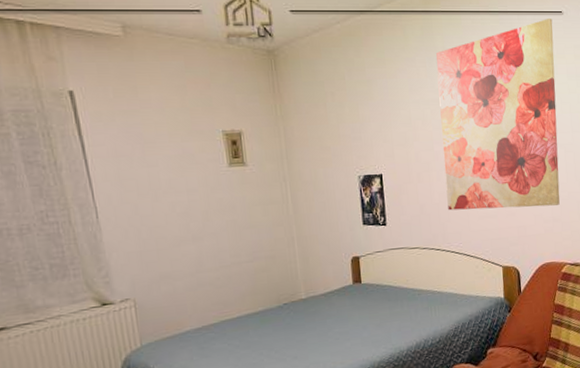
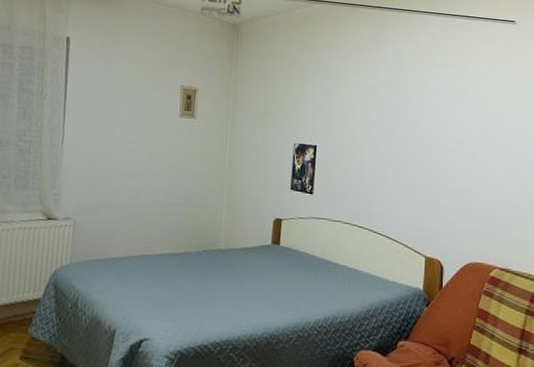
wall art: present [436,17,560,211] -> none [376,25,504,205]

